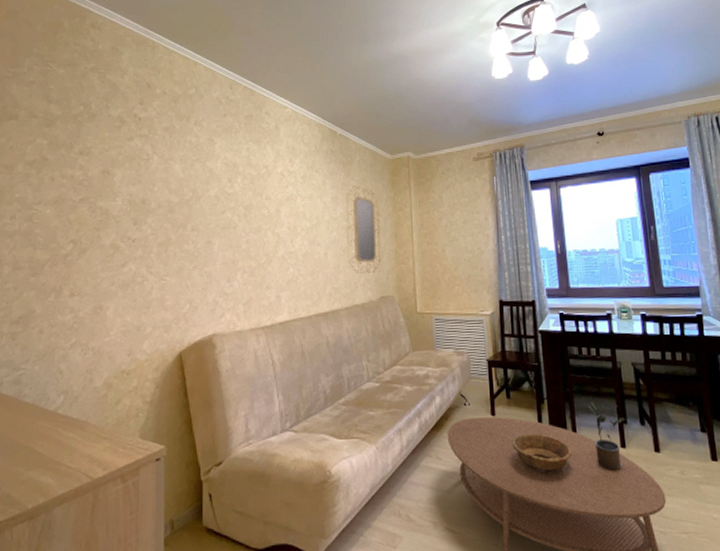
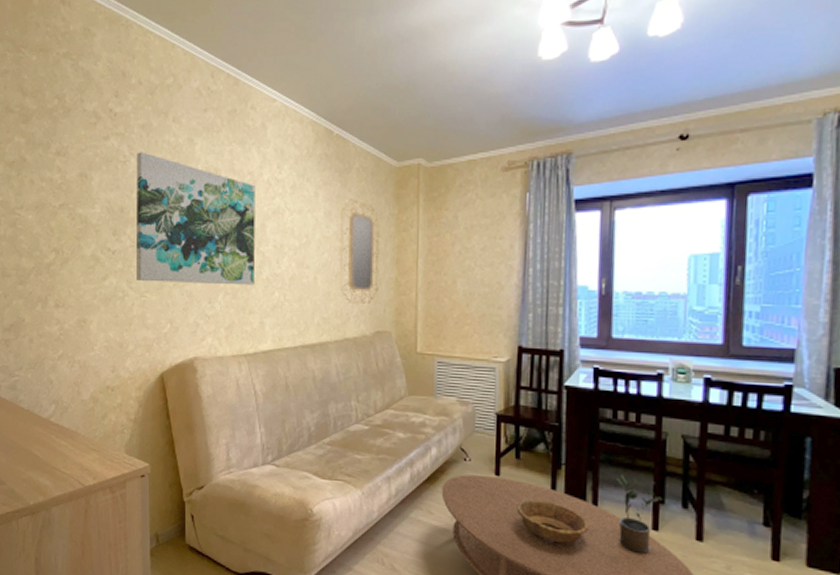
wall art: none [156,150,270,266] -> present [137,152,256,286]

